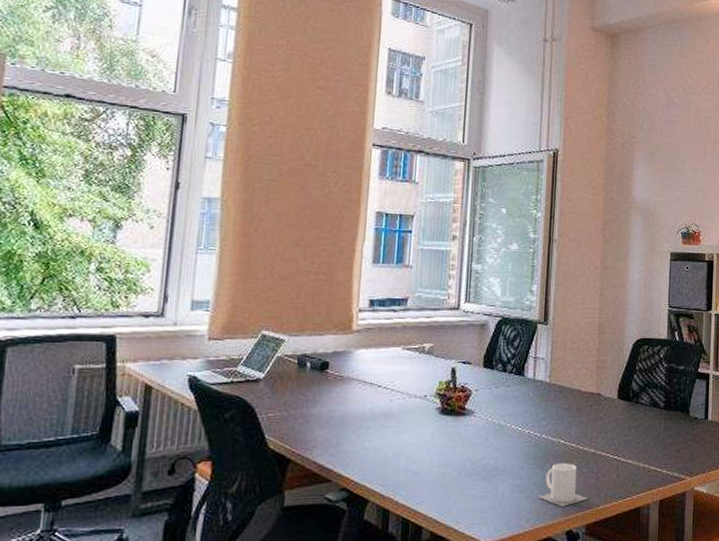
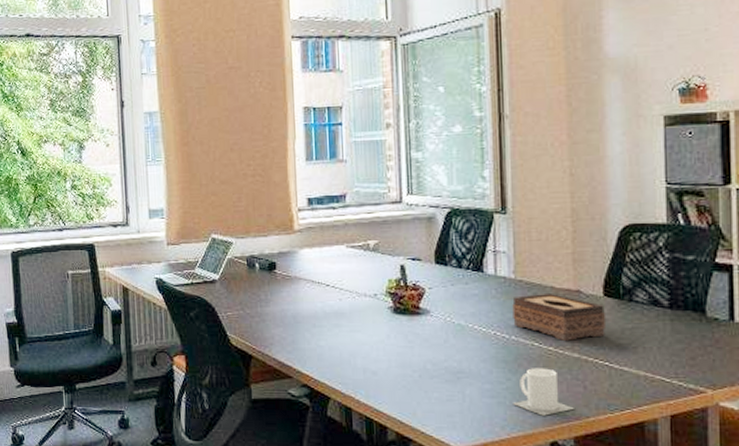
tissue box: none [545,396,619,438] -> present [512,294,607,341]

